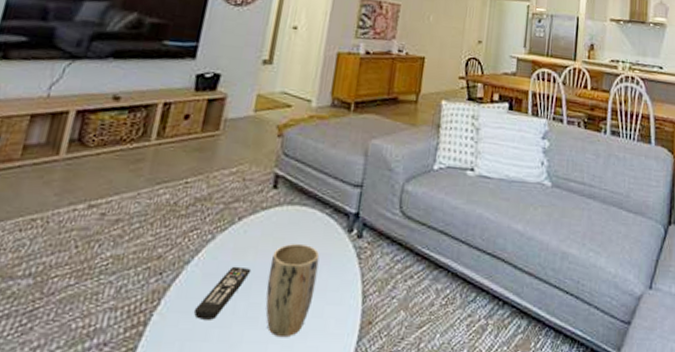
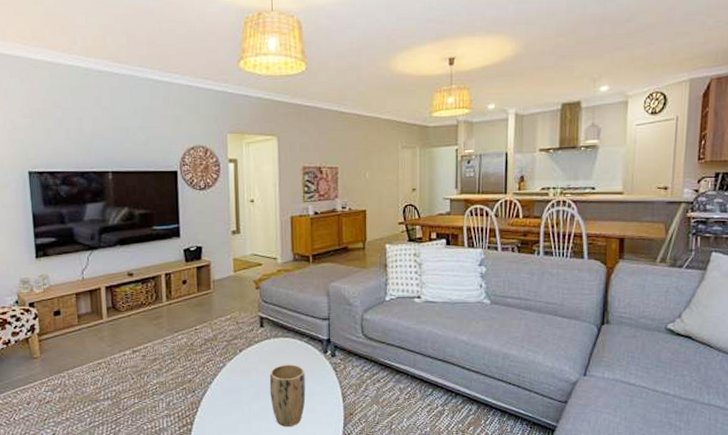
remote control: present [193,266,252,320] -> none [222,383,257,419]

